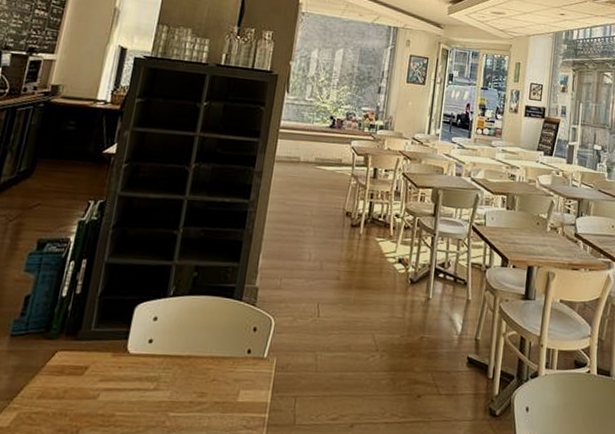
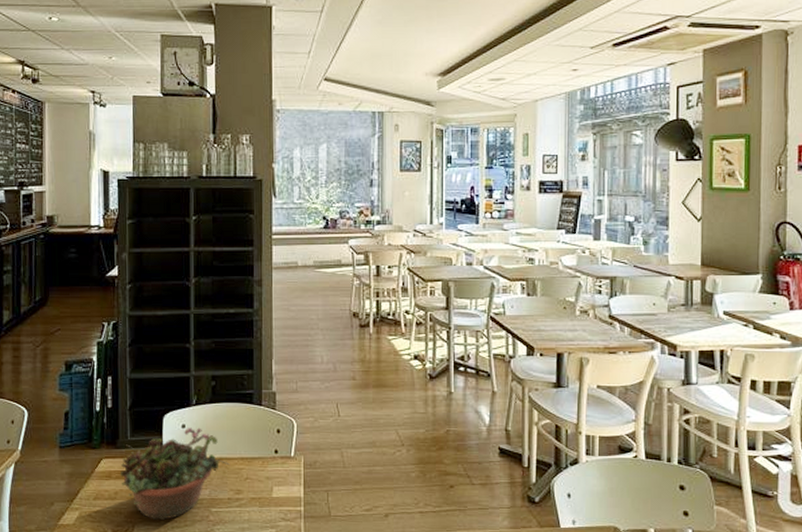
succulent planter: none [73,320,198,424] -> present [119,427,230,520]

